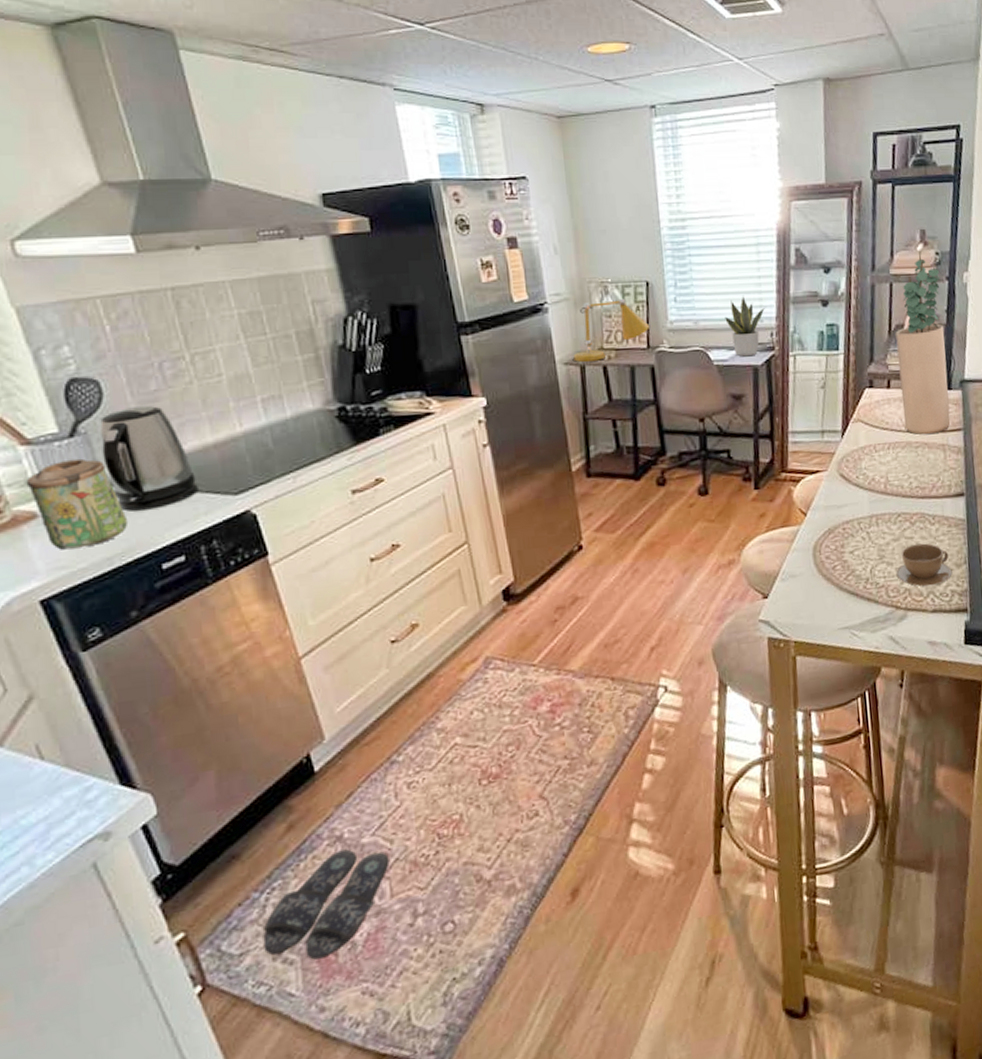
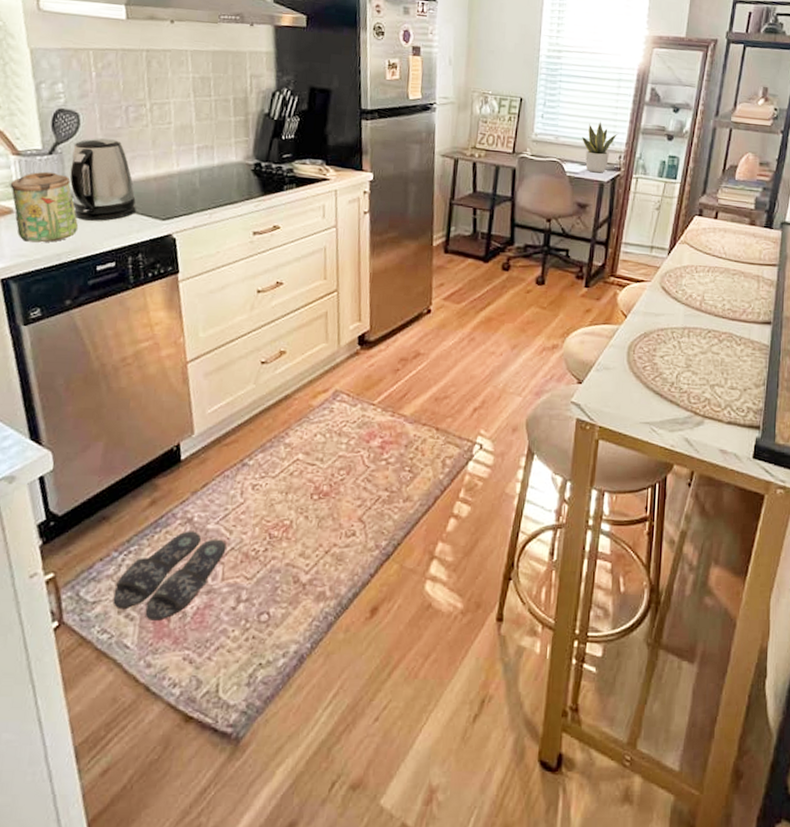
table lamp: present [572,298,650,363] -> none [448,108,518,158]
vase: present [895,250,951,435] -> none [725,104,776,266]
teacup: present [896,543,953,587] -> none [699,359,751,400]

